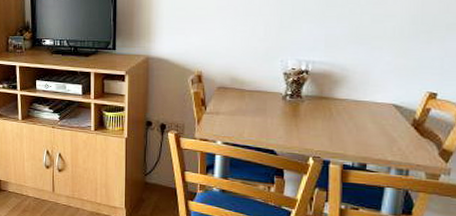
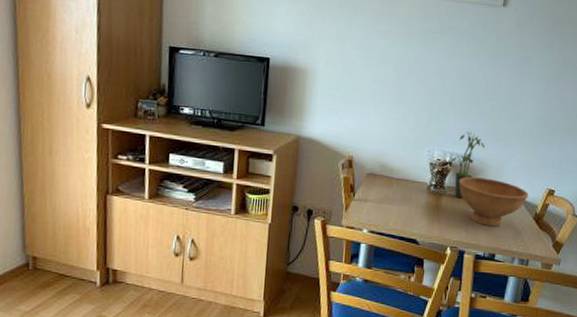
potted plant: none [306,38,346,107] -> present [450,131,485,199]
bowl: none [318,84,404,135] -> present [459,176,529,227]

